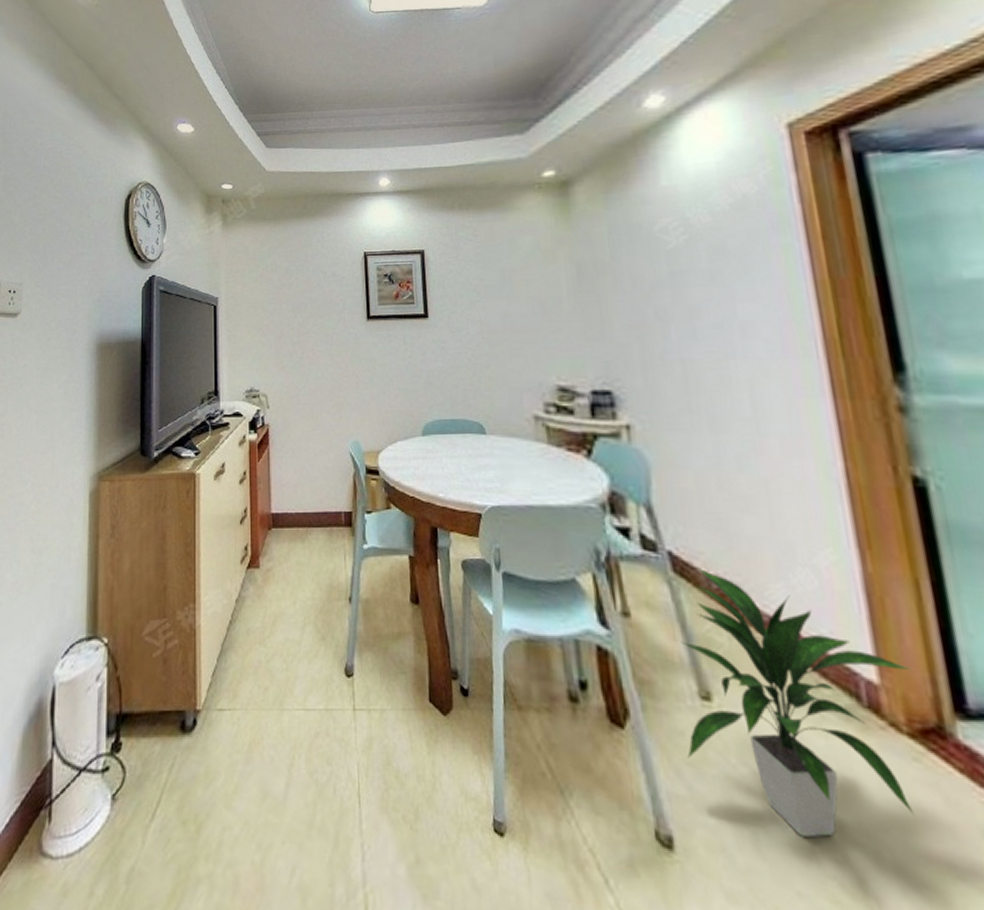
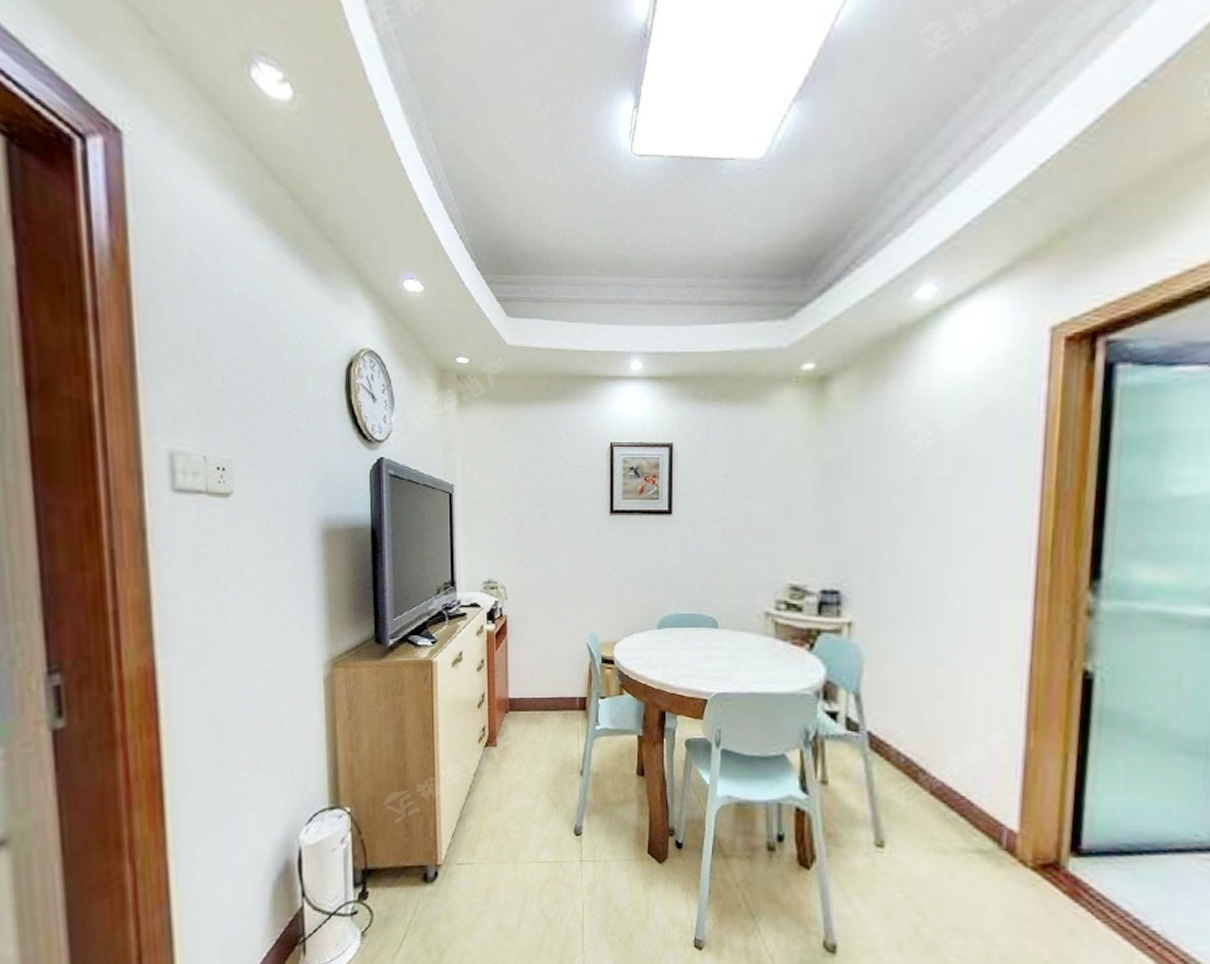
indoor plant: present [680,569,914,837] -> none [858,746,1046,941]

